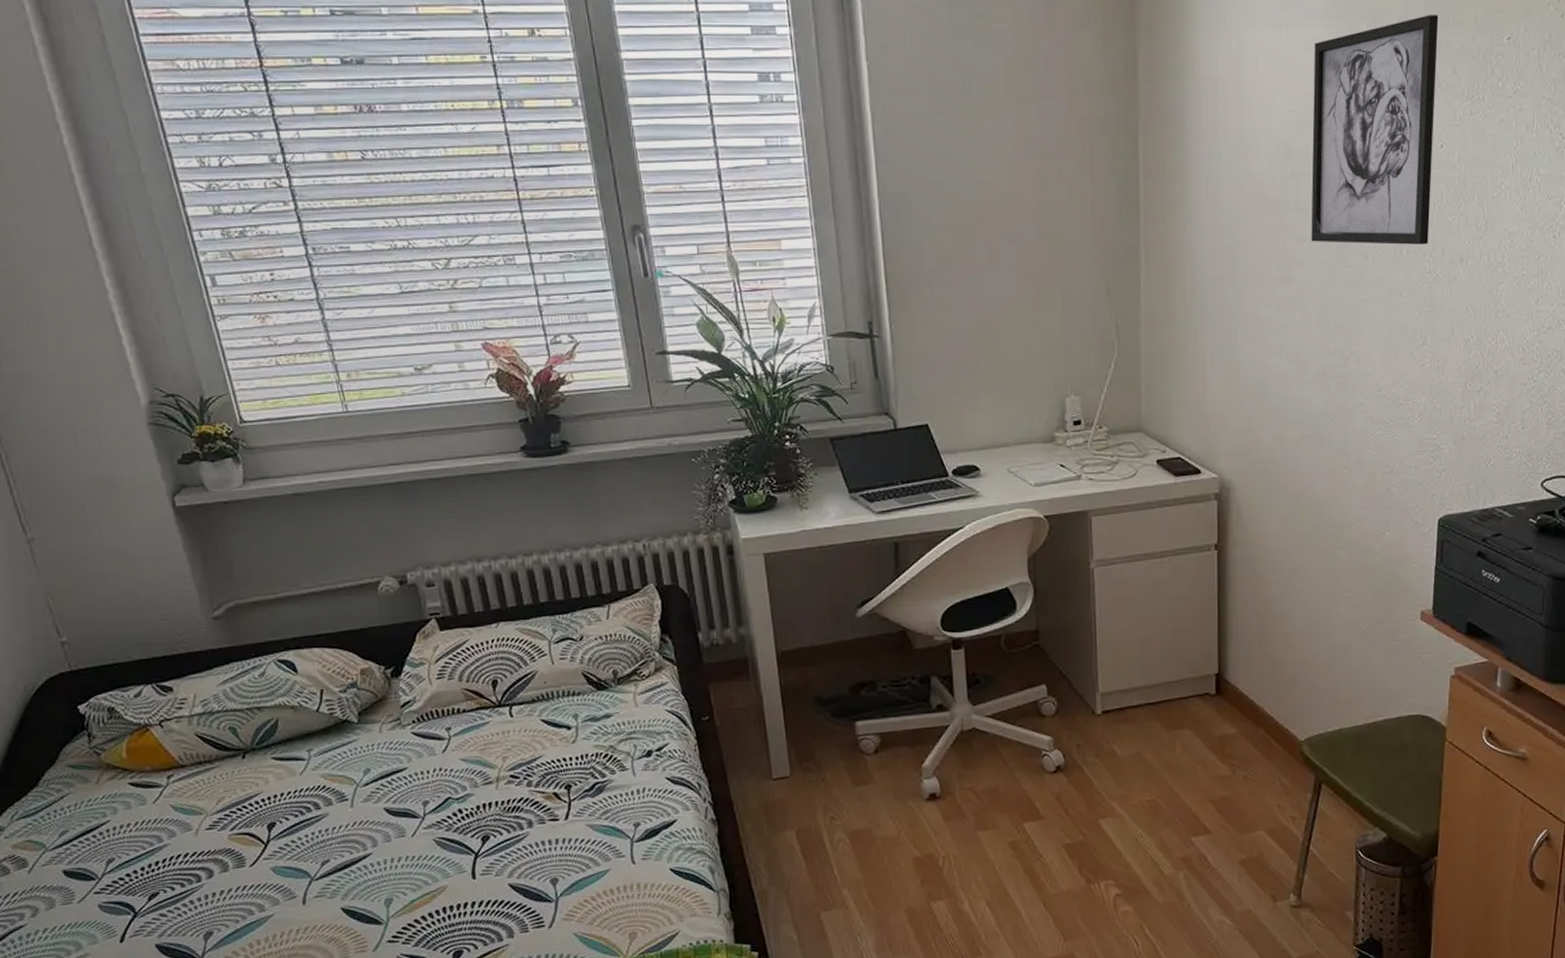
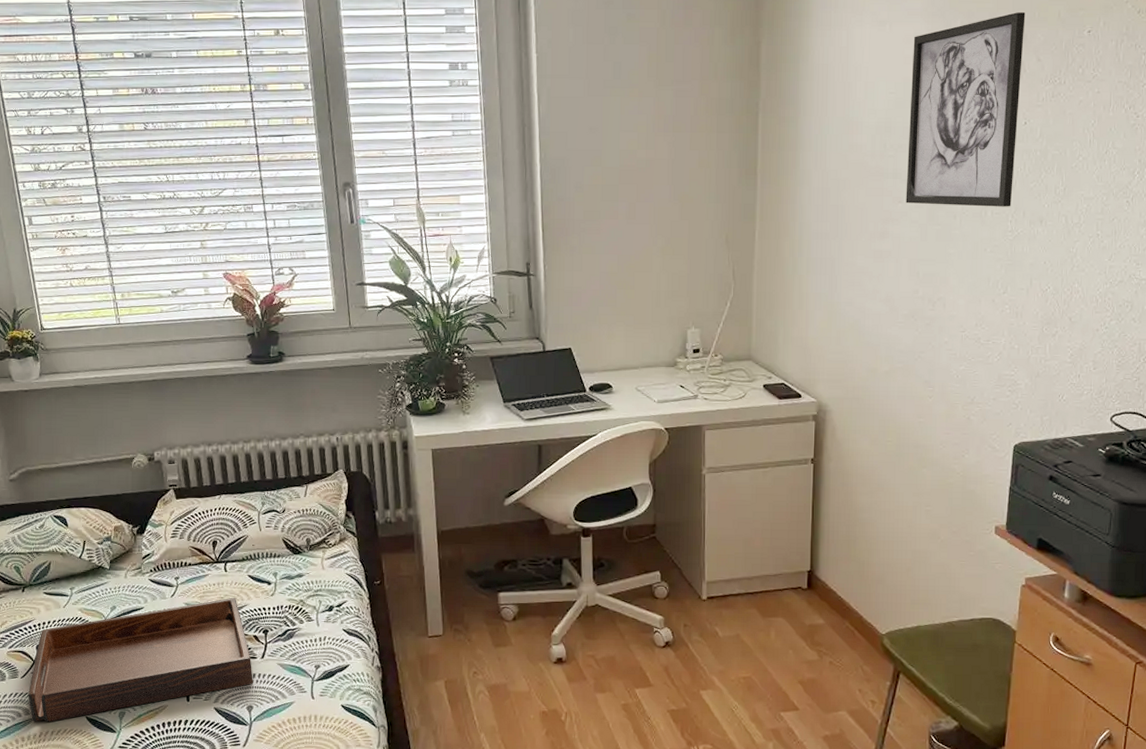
serving tray: none [261,748,556,919] -> present [28,597,253,723]

